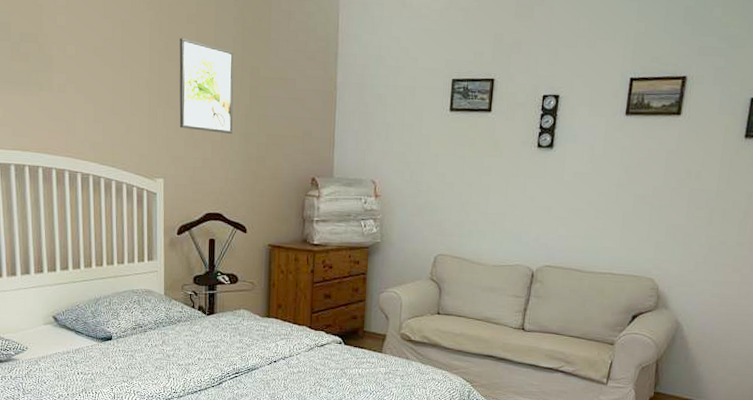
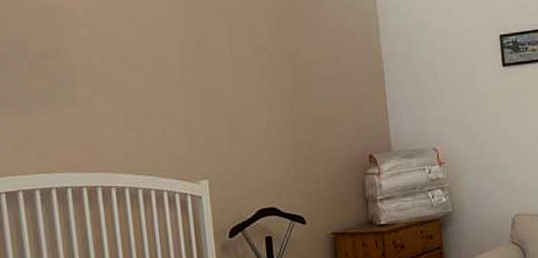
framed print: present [179,38,234,134] -> none [211,32,278,124]

